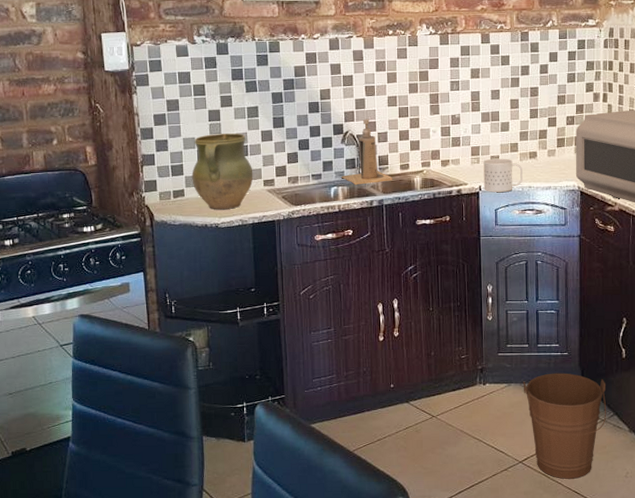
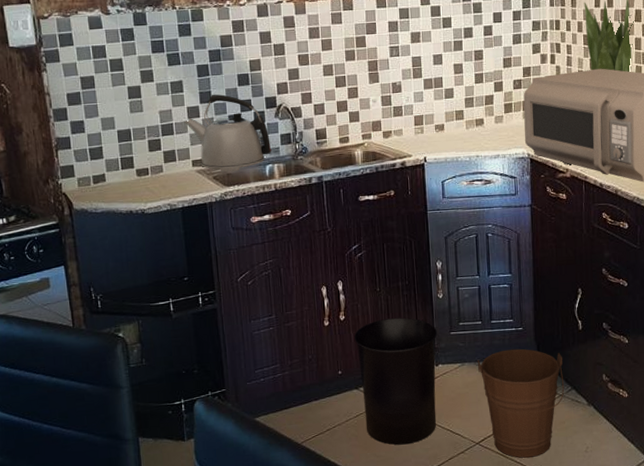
ceramic jug: present [192,132,253,209] -> none [112,110,181,194]
kettle: none [259,119,337,193] -> present [185,94,272,173]
soap dispenser: present [342,118,393,185] -> none [277,90,332,162]
waste bin: none [407,337,485,459] -> present [354,317,437,445]
mug: present [483,158,523,193] -> none [427,127,470,164]

